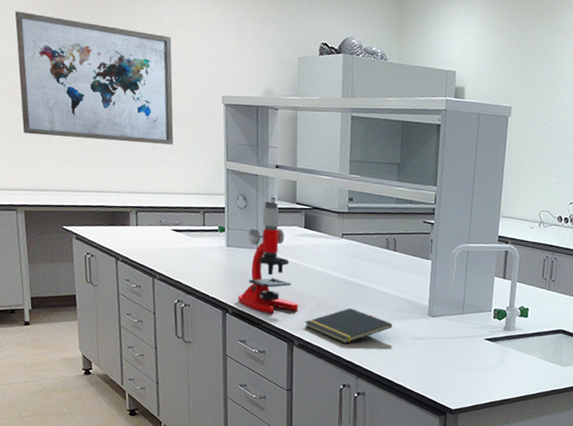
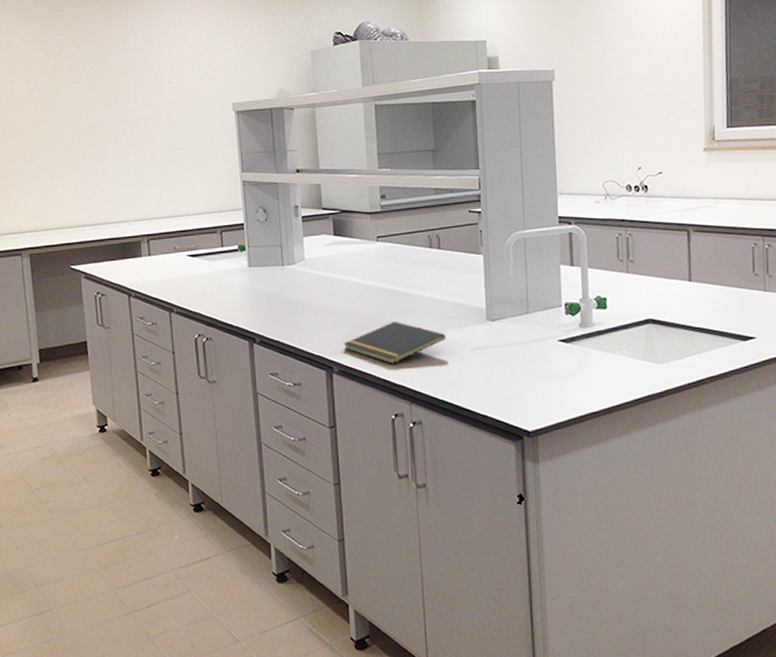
wall art: present [14,11,174,145] -> none [15,47,183,172]
microscope: present [237,201,299,314] -> none [264,210,335,339]

